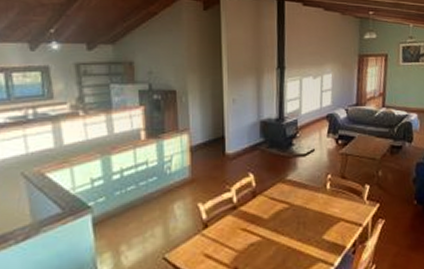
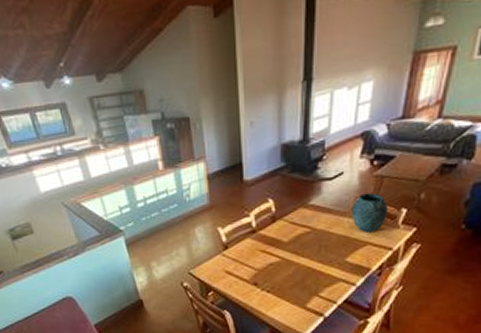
vase: none [324,169,355,208] -> present [351,193,388,233]

